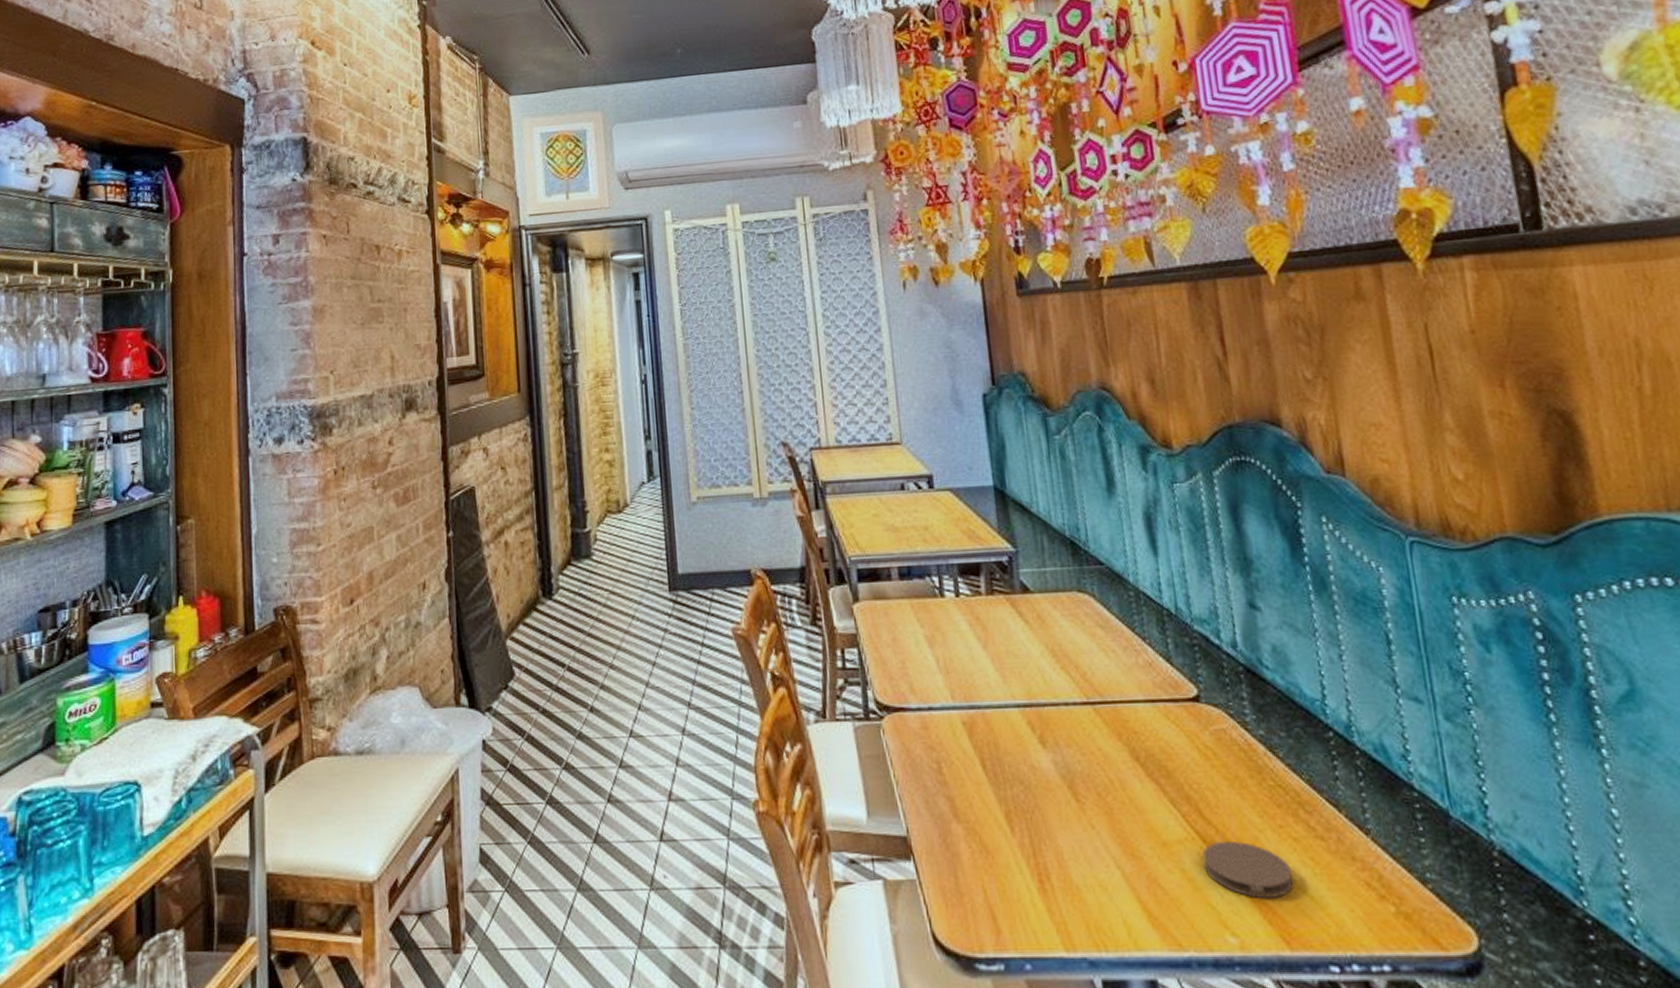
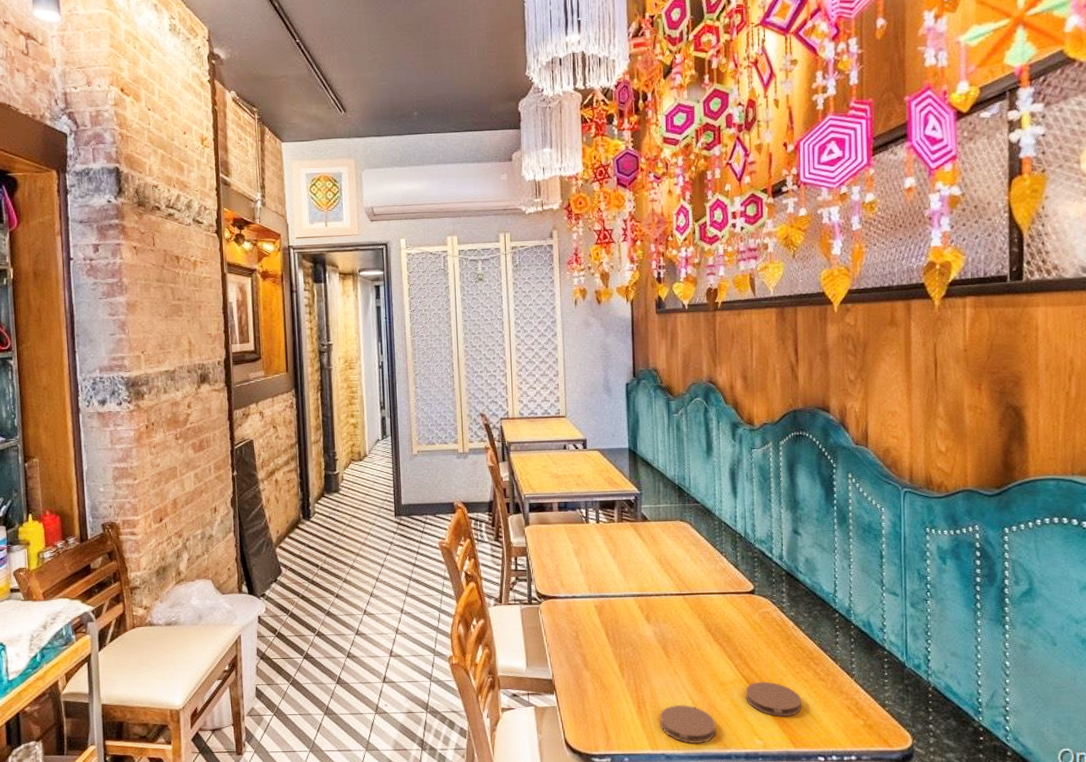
coaster: none [1074,877,1164,943] -> present [660,704,716,744]

